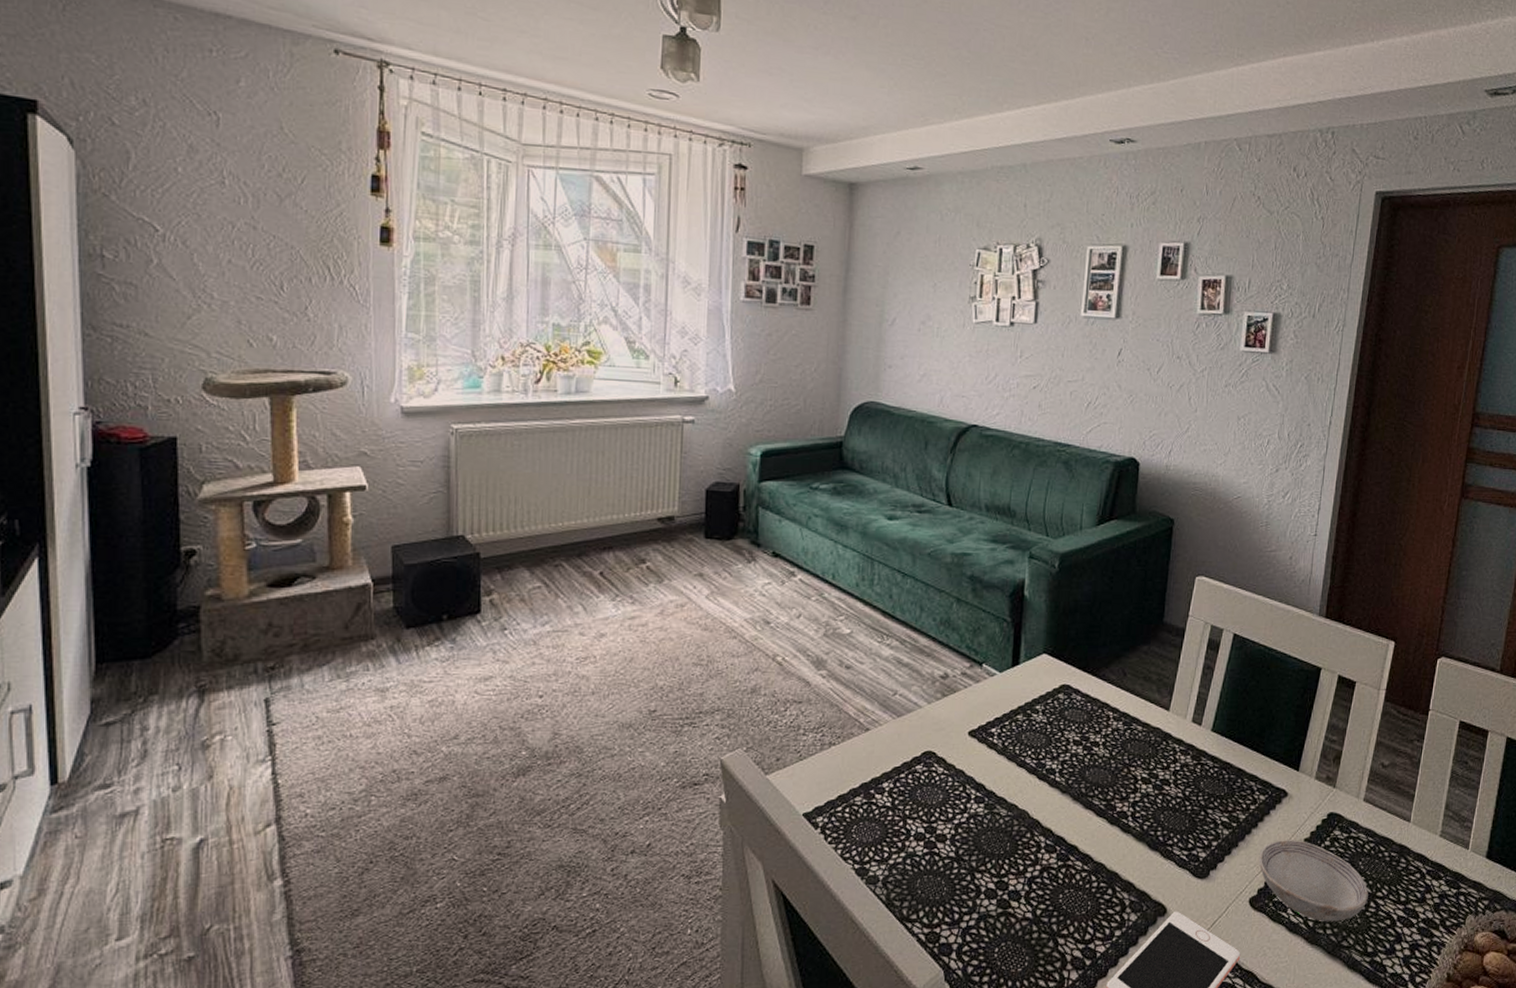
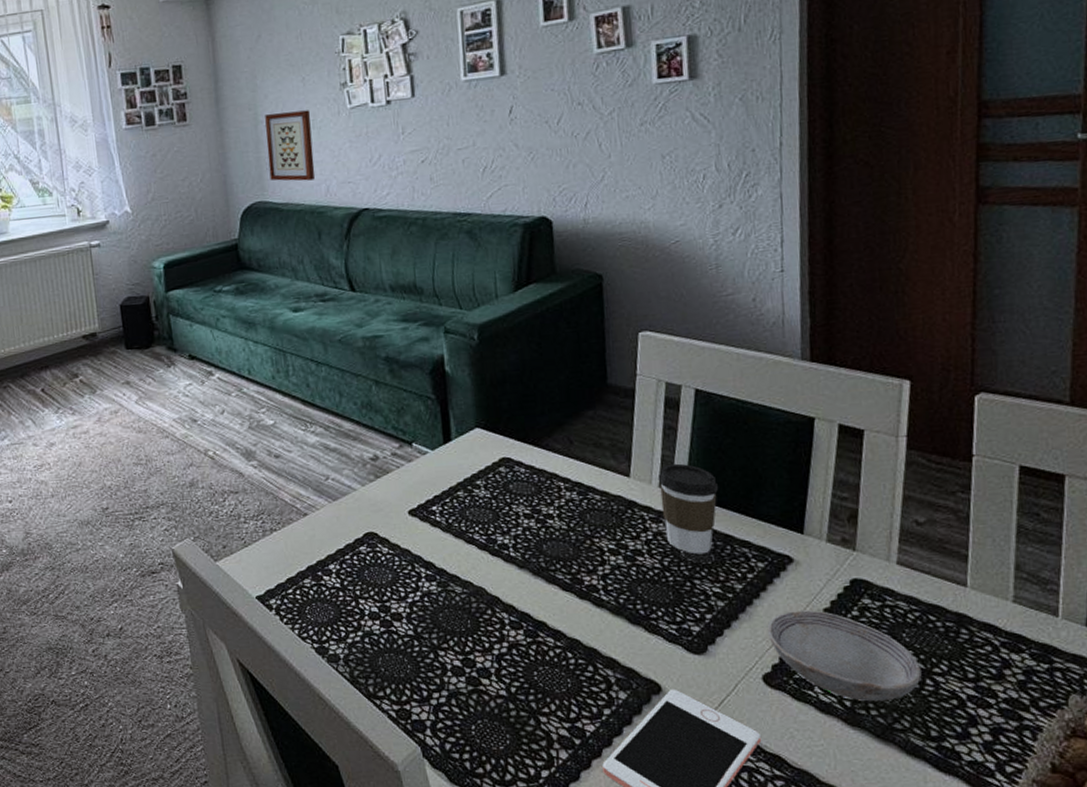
wall art: none [886,314,937,388] -> present [265,110,315,181]
coffee cup: none [1191,701,1240,786] -> present [657,463,719,555]

